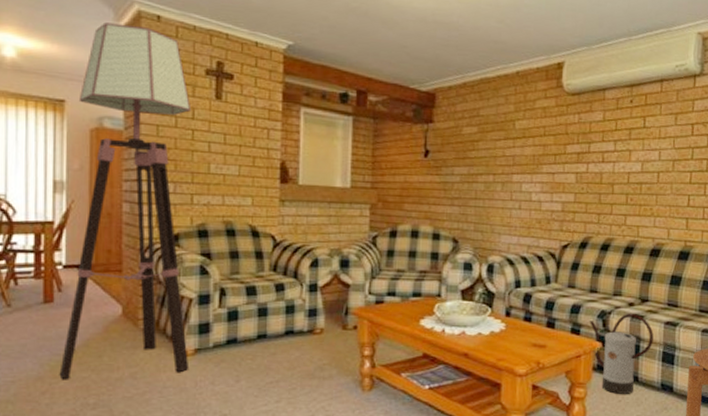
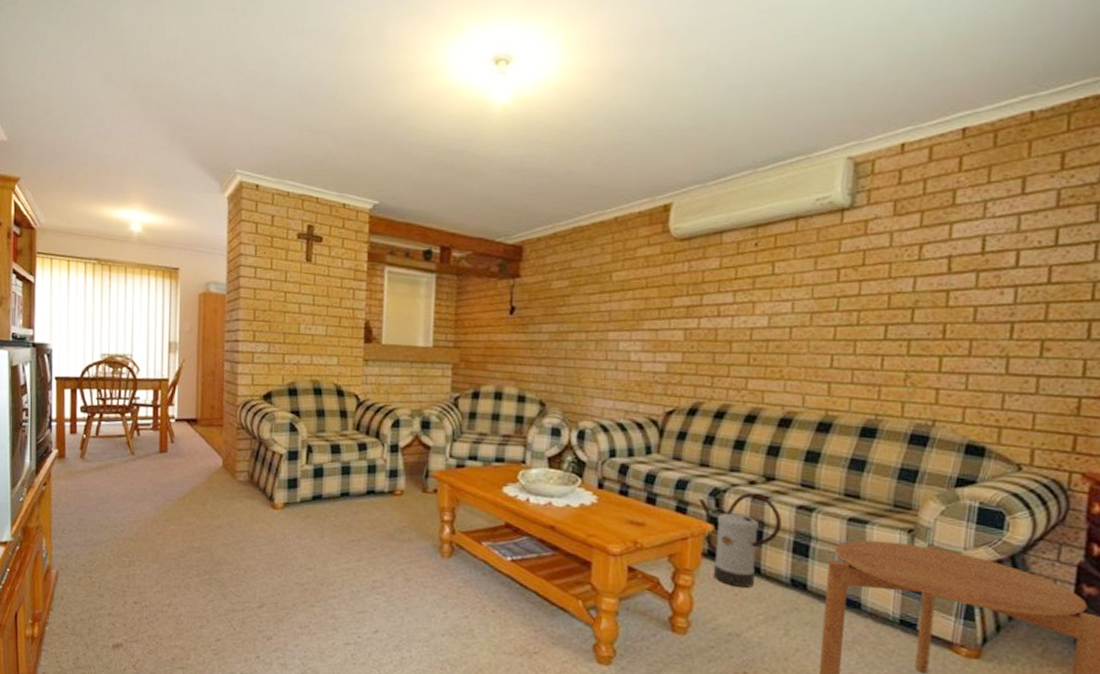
floor lamp: present [59,22,192,379] -> none [171,195,285,525]

